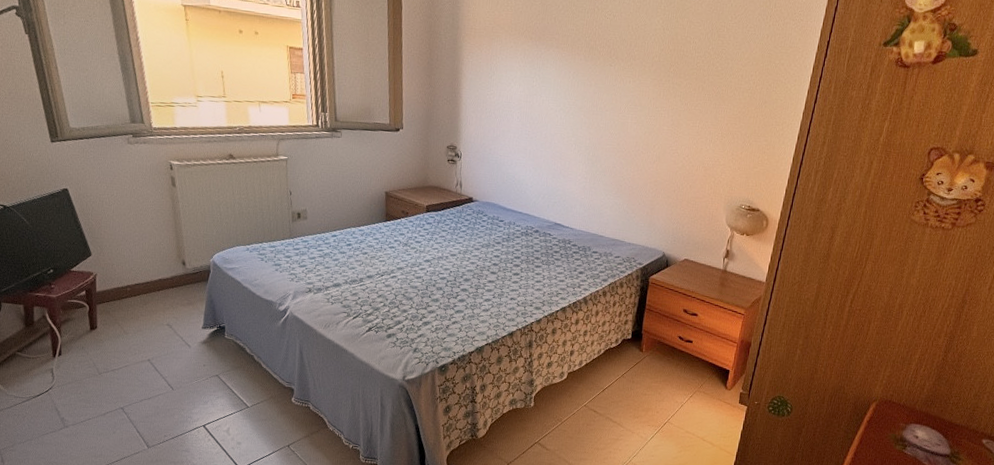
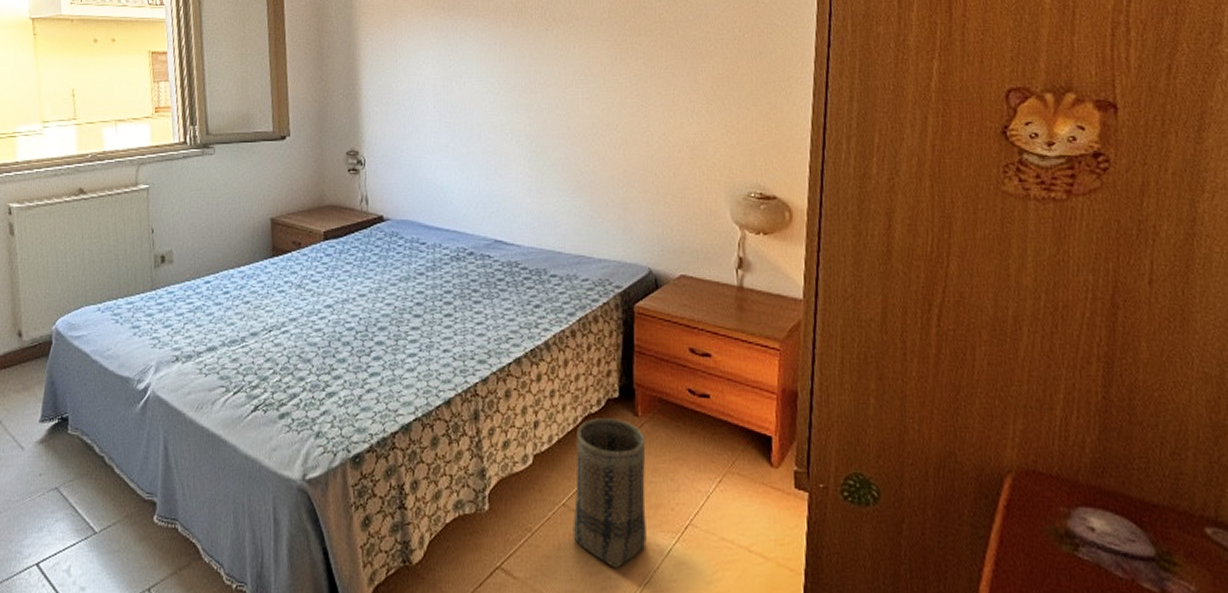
basket: none [589,351,646,446] -> present [573,418,647,568]

